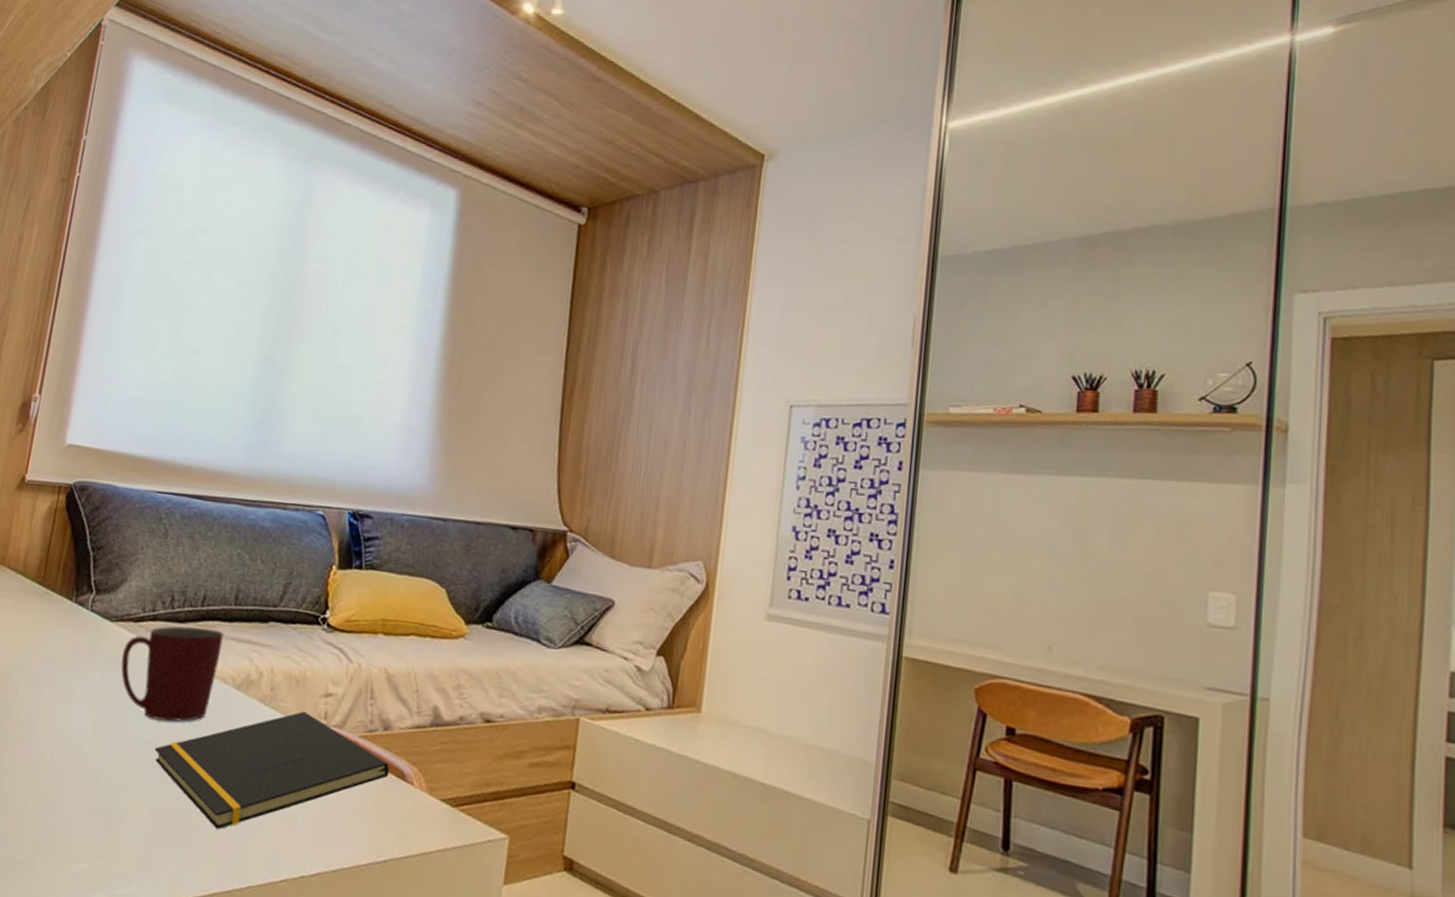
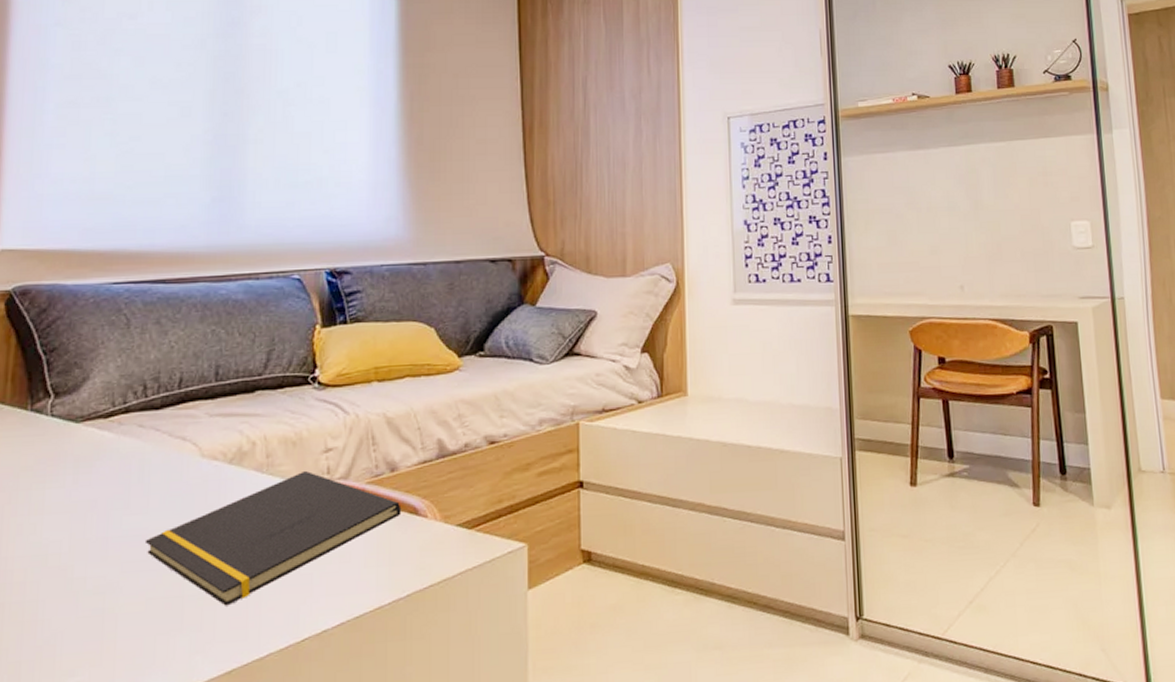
mug: present [121,626,224,722] -> none [94,409,208,512]

